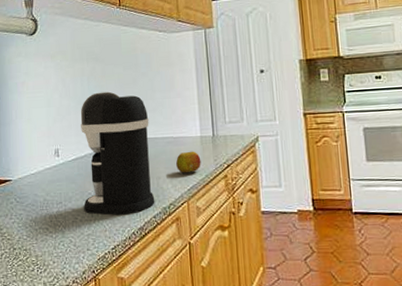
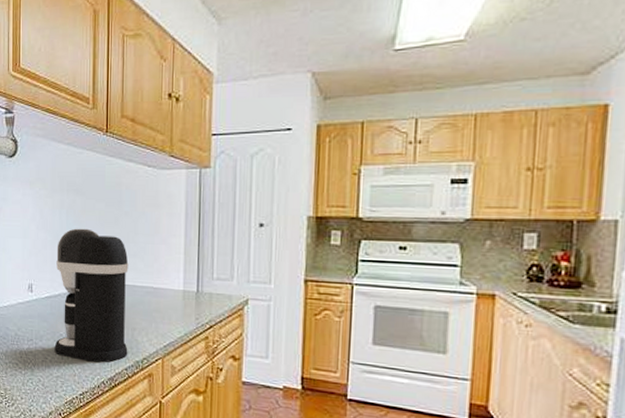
fruit: present [176,151,201,174] -> none [154,305,181,329]

